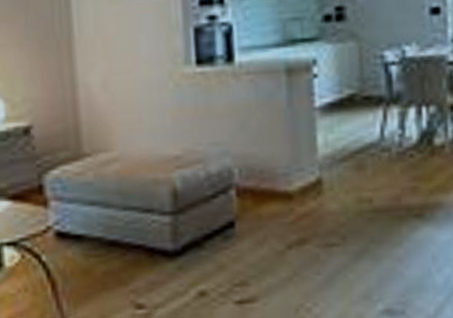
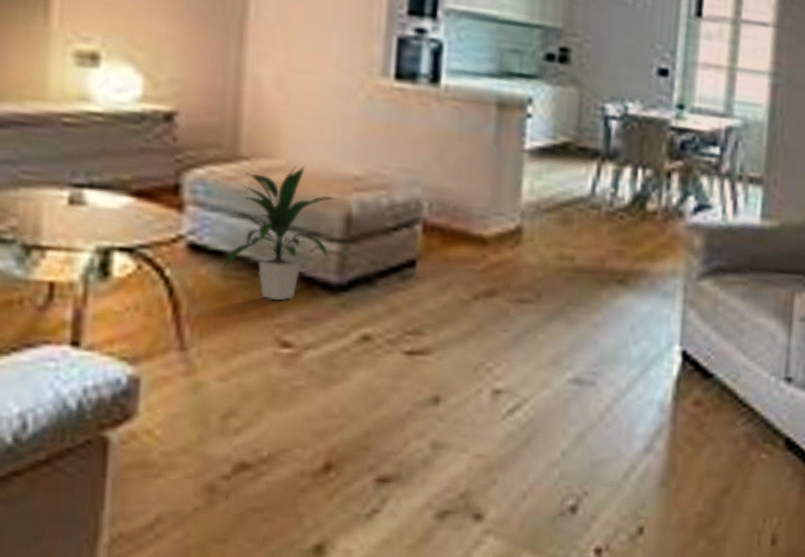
indoor plant: none [83,154,165,271] -> present [221,165,338,301]

